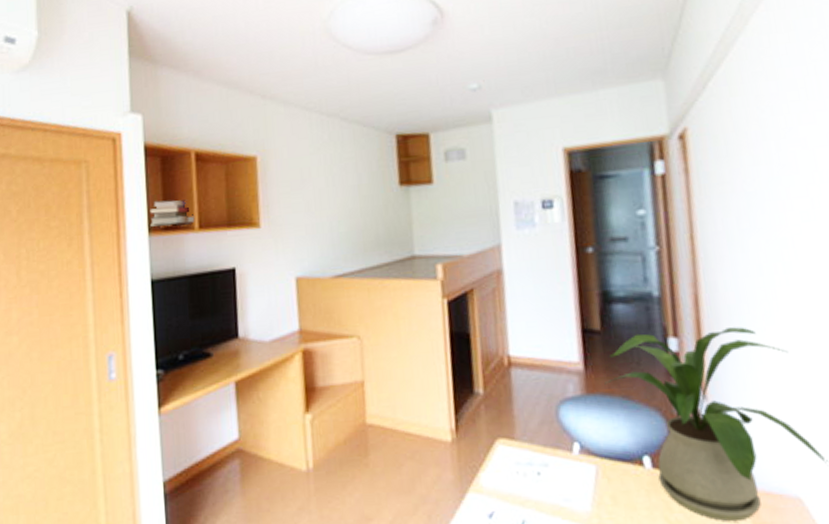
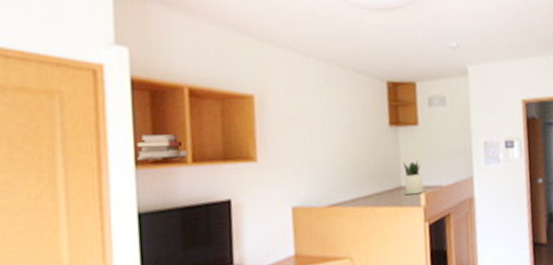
planter: none [415,225,444,266] -> present [402,161,426,196]

